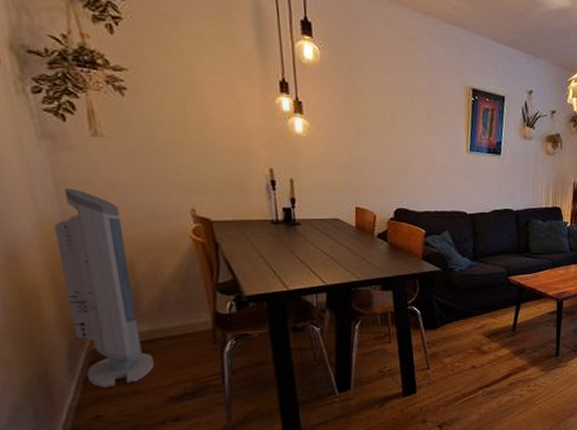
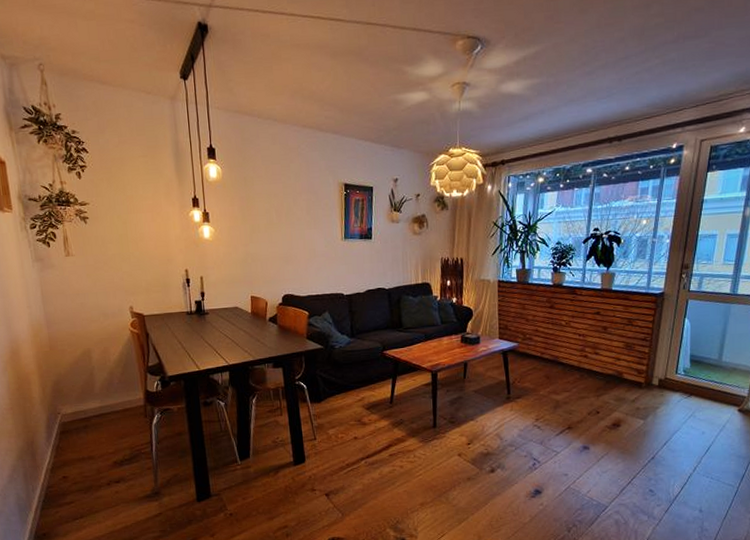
air purifier: present [53,187,154,388] -> none [40,296,103,454]

